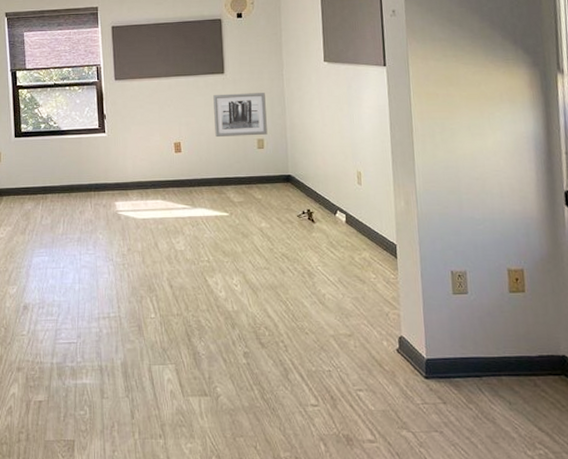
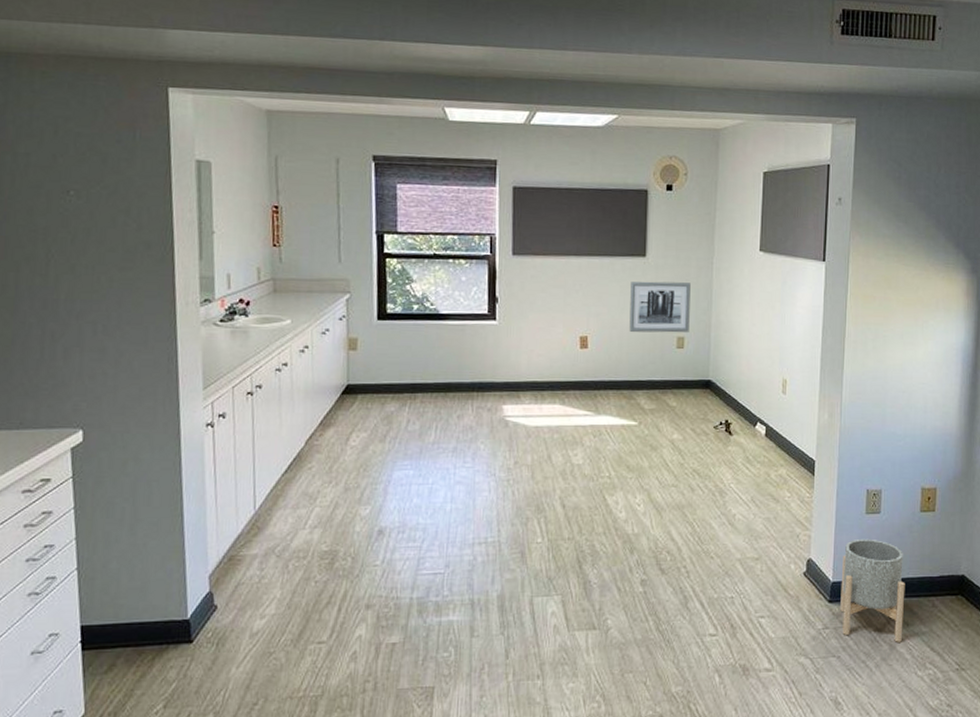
planter: none [434,318,506,420] -> present [840,538,905,642]

